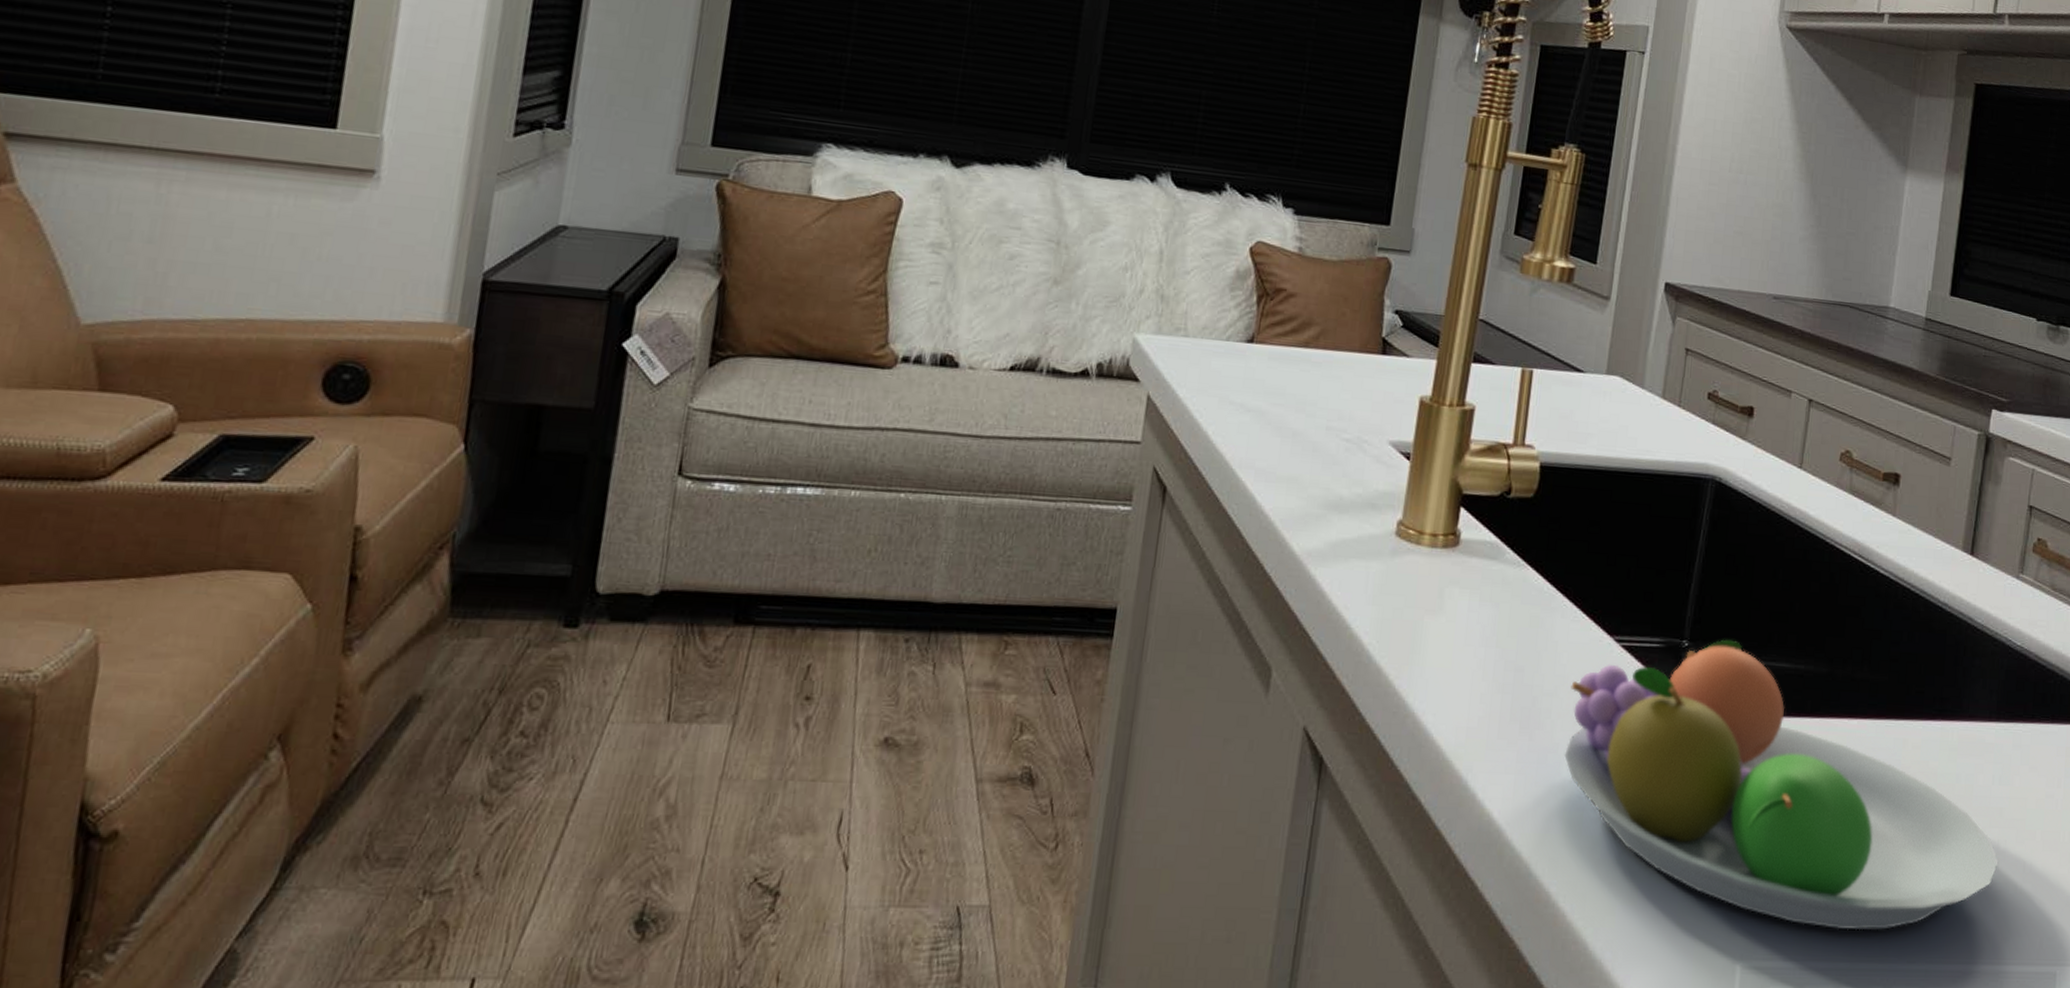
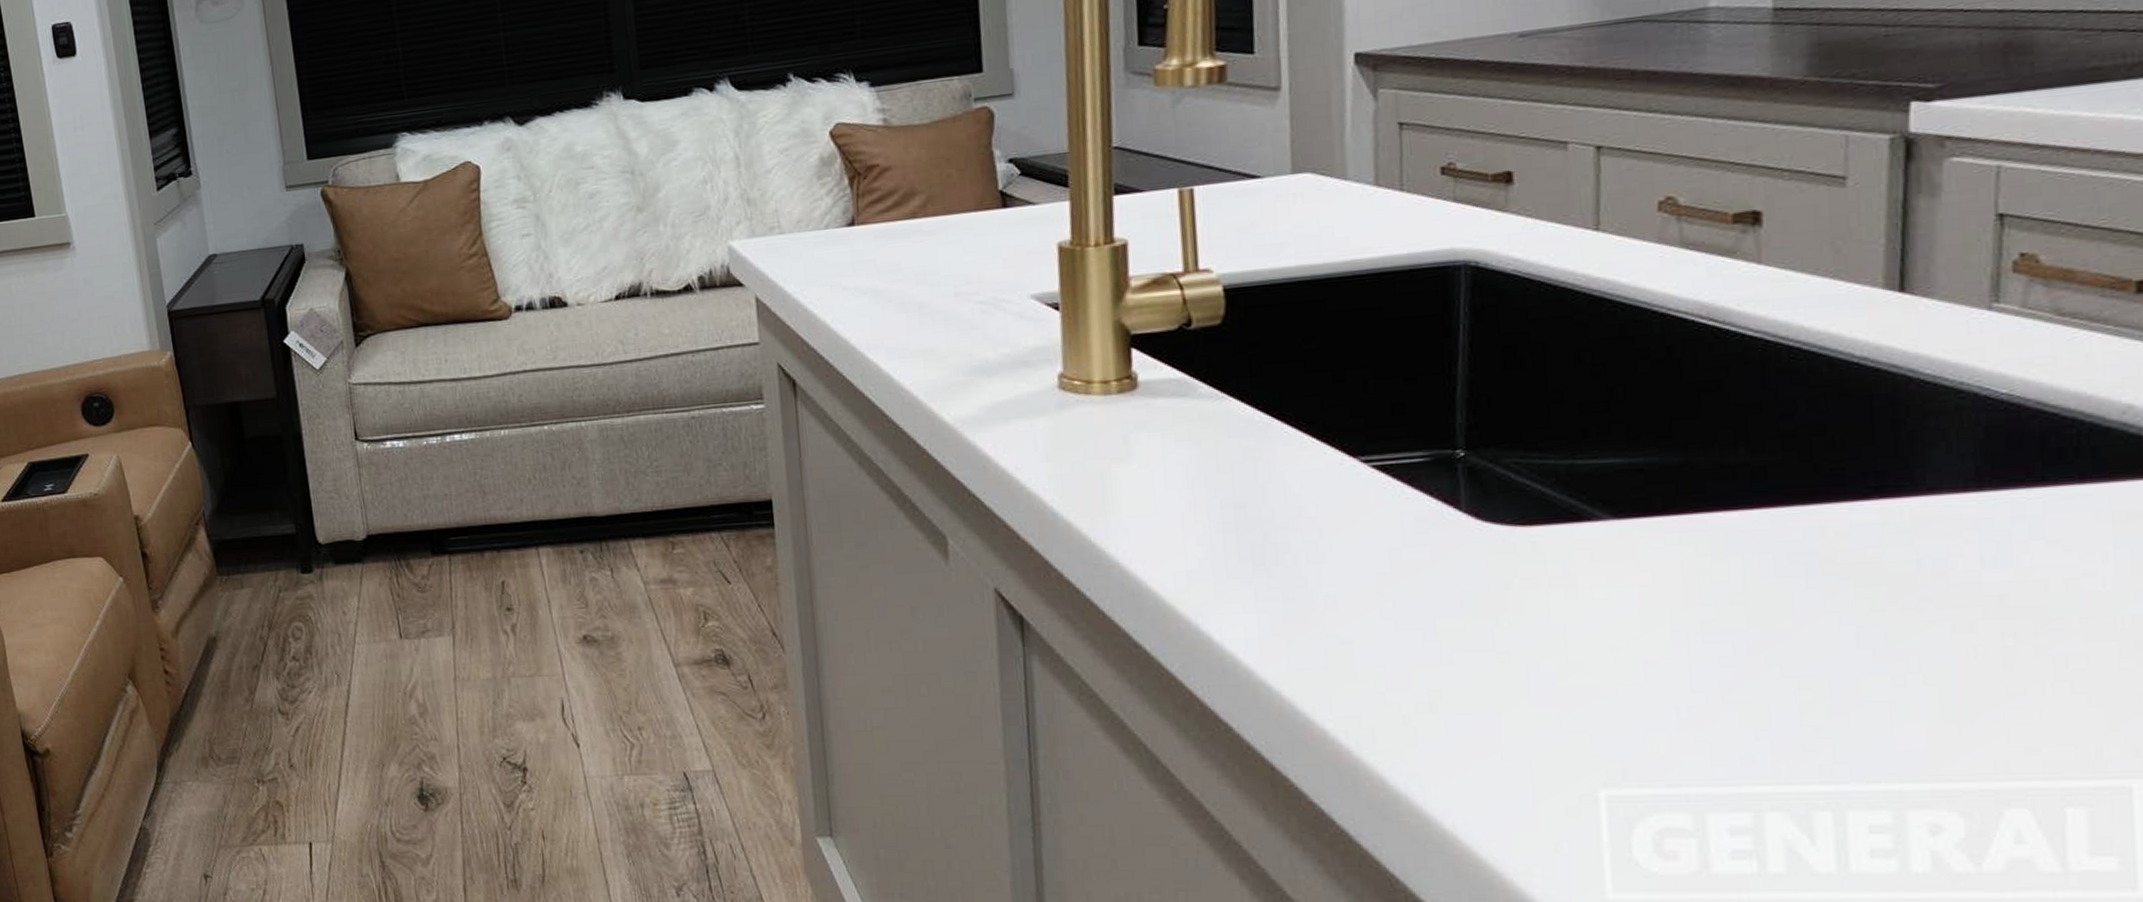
fruit bowl: present [1564,639,1998,931] -> none [1311,441,2007,751]

